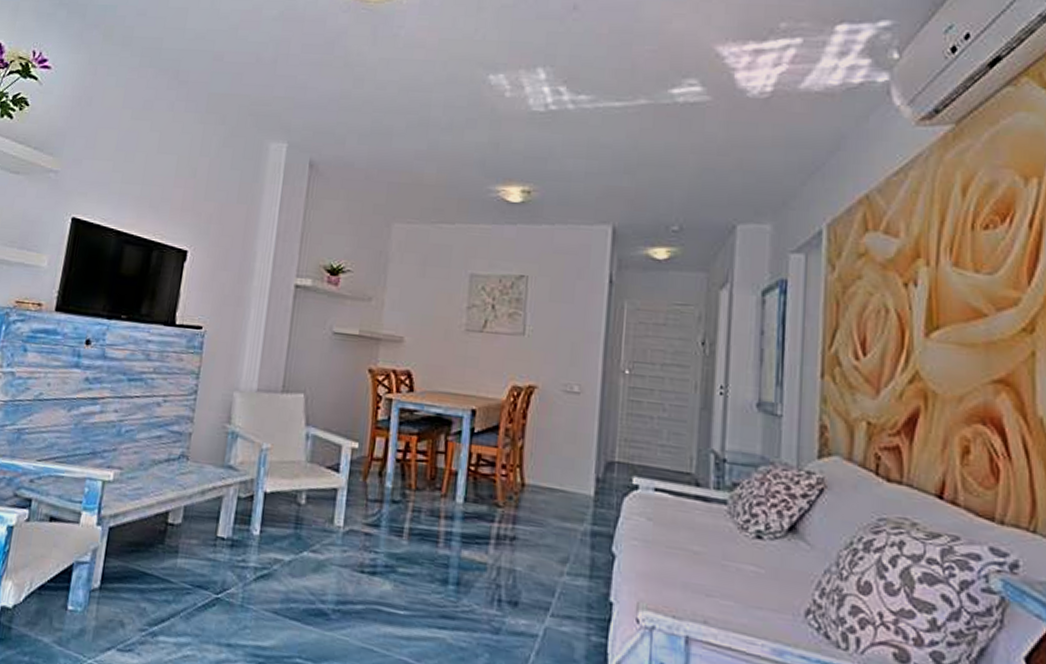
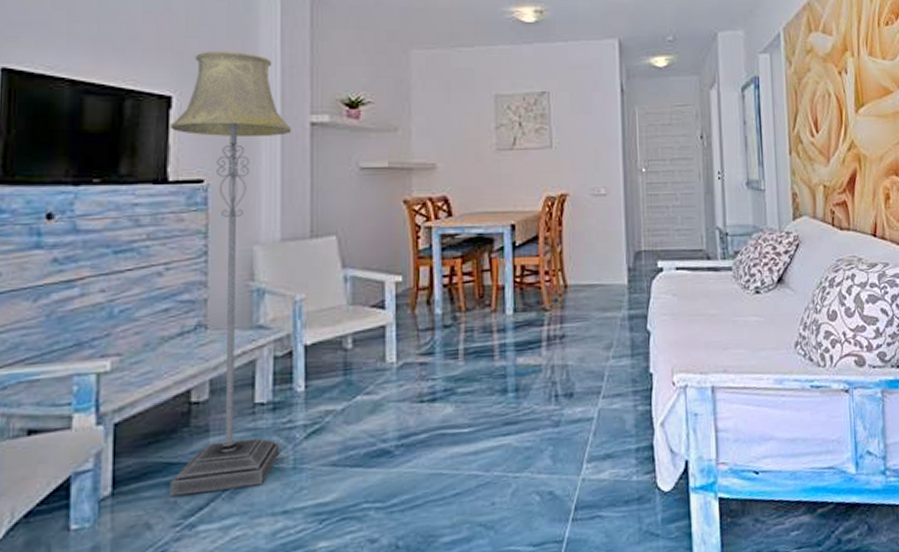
floor lamp: none [141,213,279,614] -> present [170,50,292,497]

